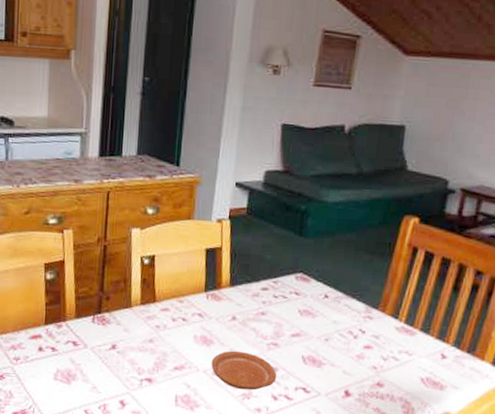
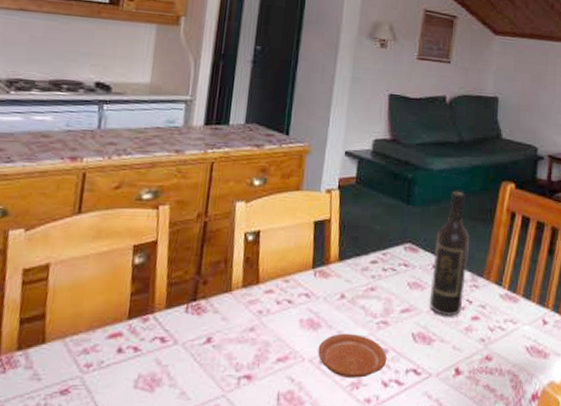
wine bottle: none [320,223,366,344] -> present [429,191,471,316]

